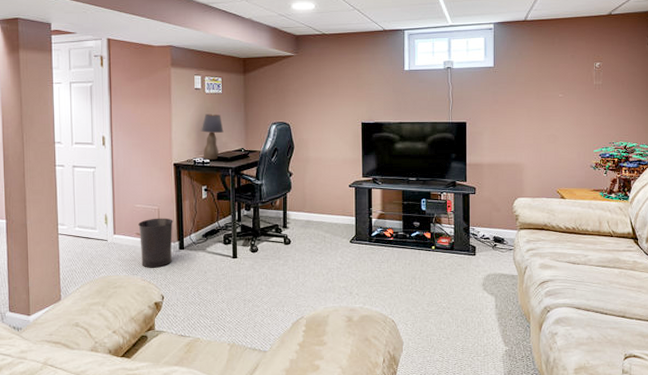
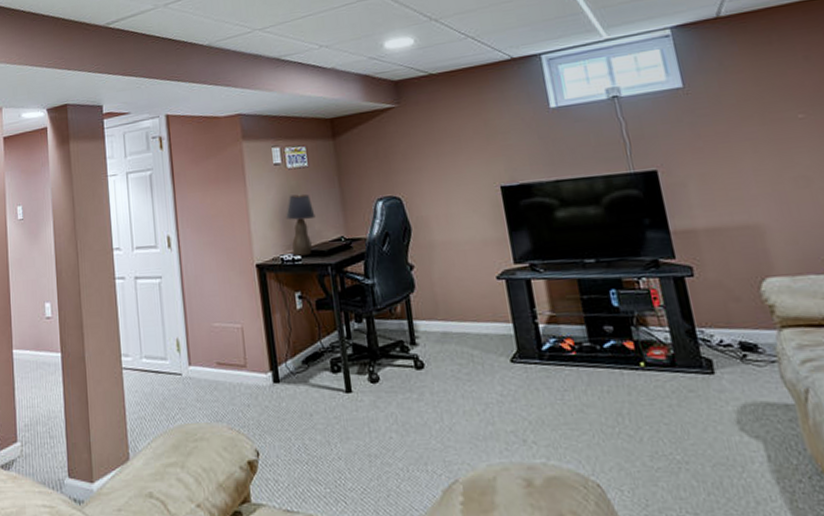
waste bin: present [138,218,173,268] -> none [218,339,265,411]

